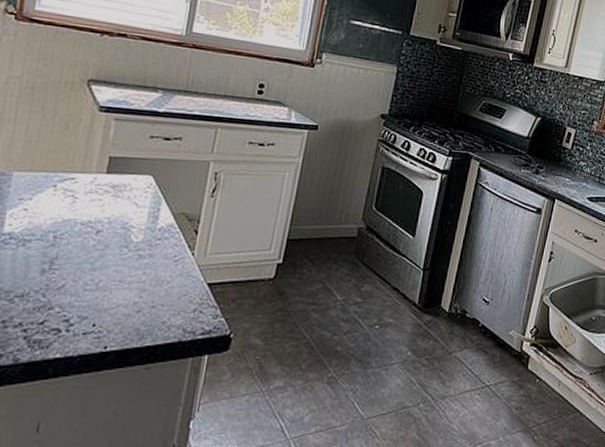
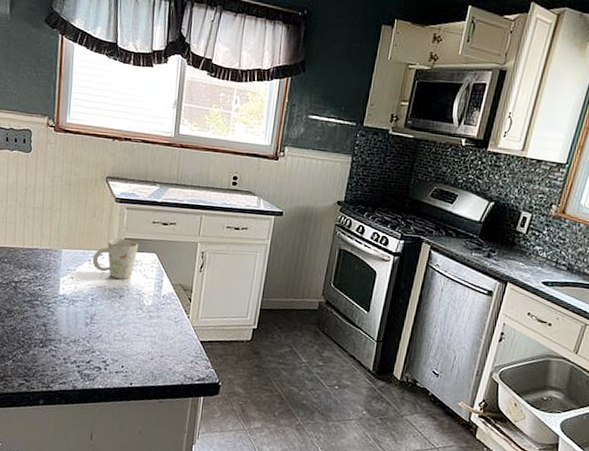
mug: none [59,156,129,209] -> present [92,238,139,279]

